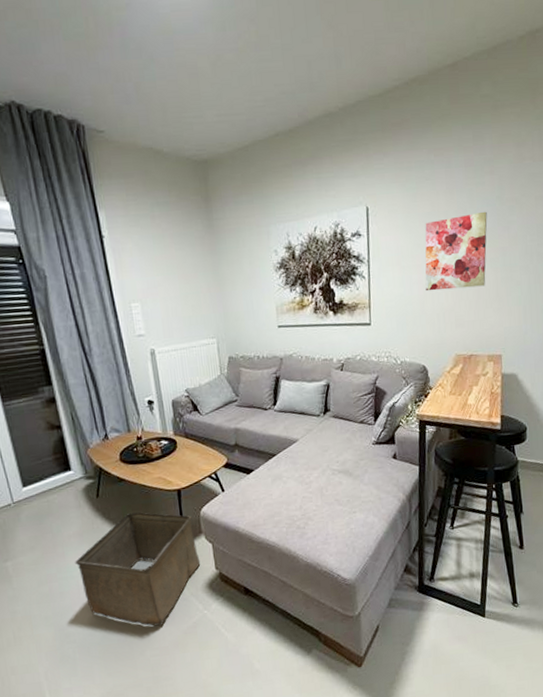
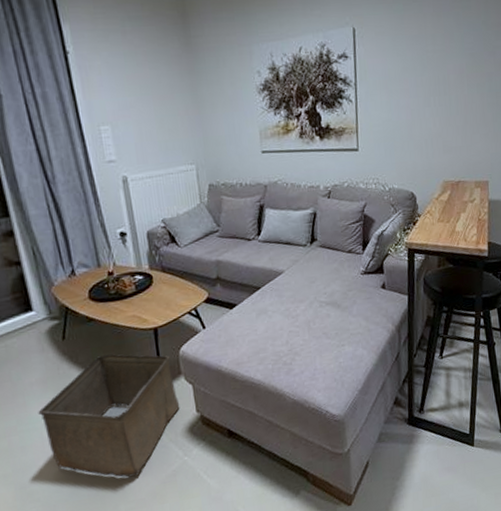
wall art: present [425,211,488,291] -> none [412,35,474,116]

